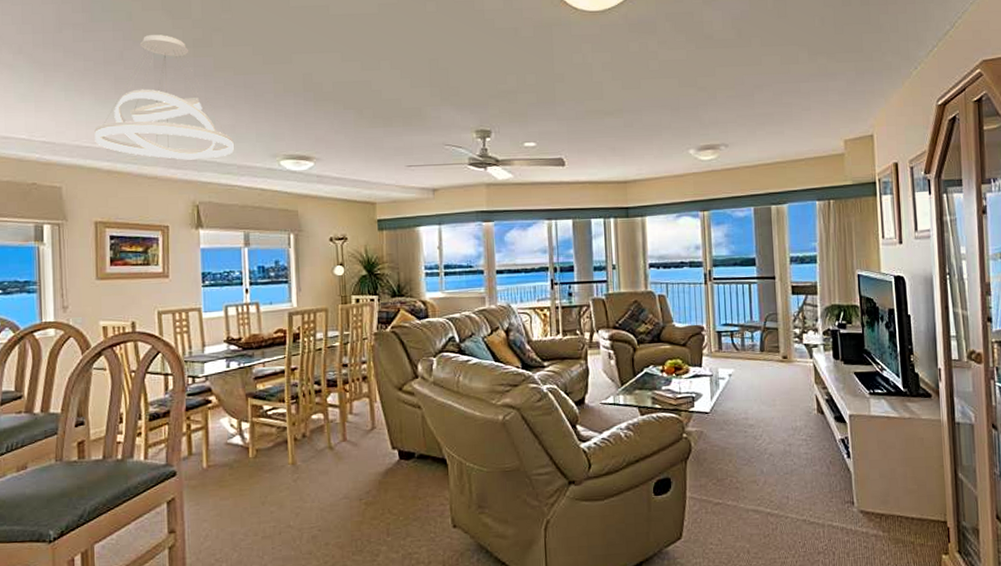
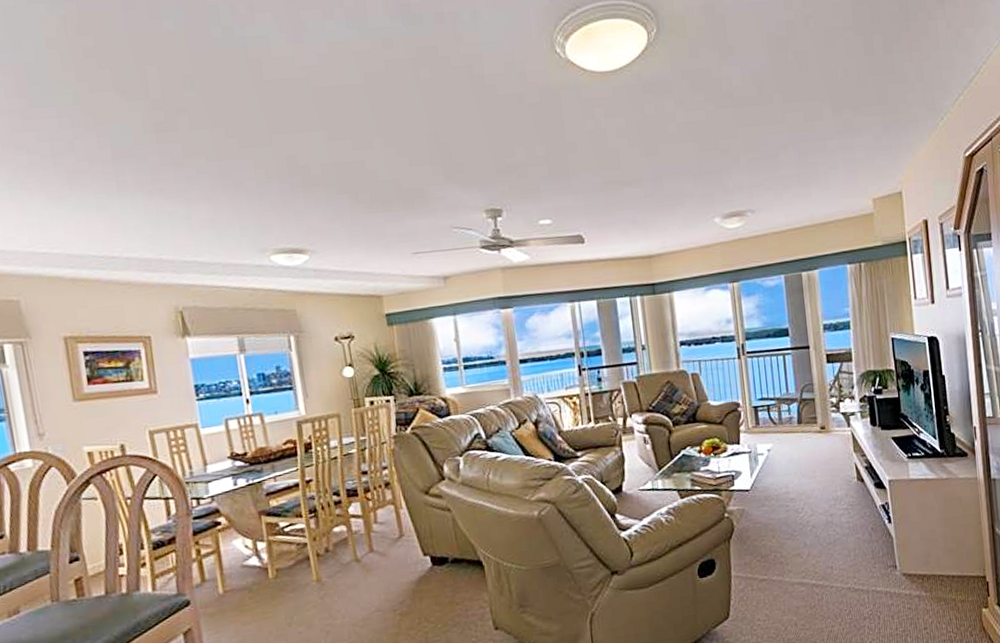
pendant light: present [94,35,234,160] -> none [50,119,216,262]

